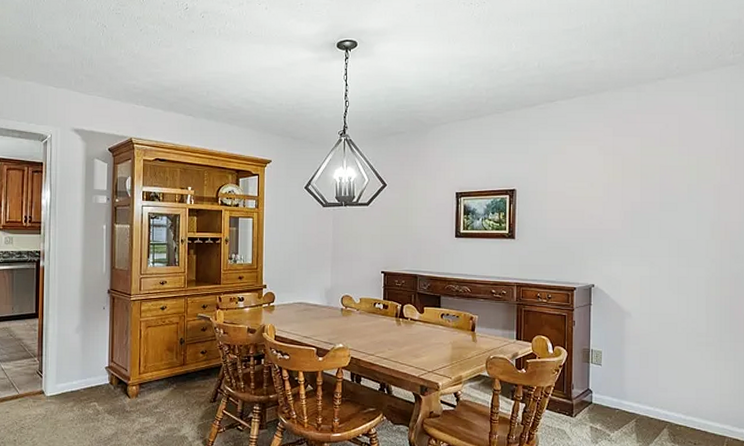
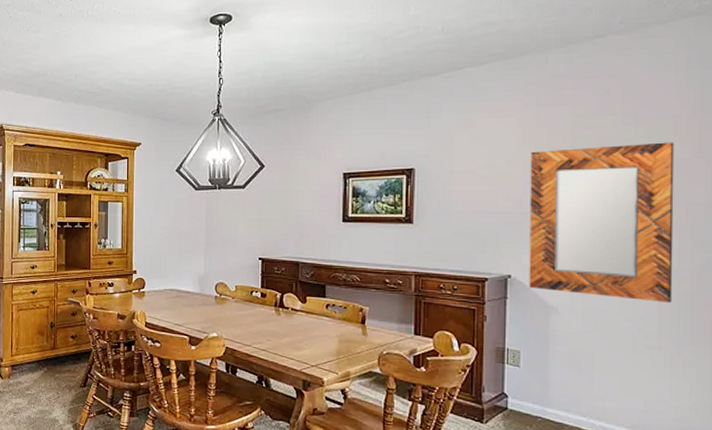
home mirror: none [608,170,717,306] -> present [529,142,675,303]

